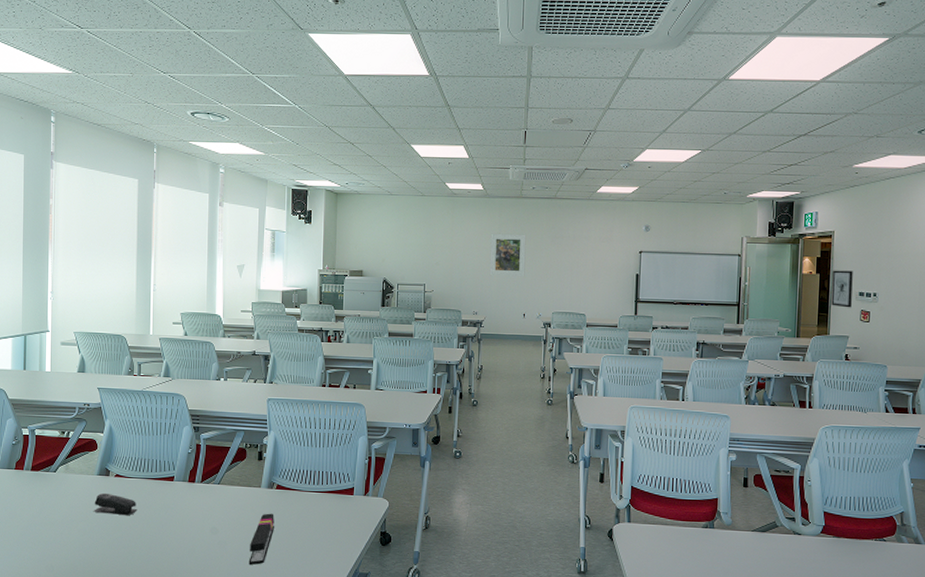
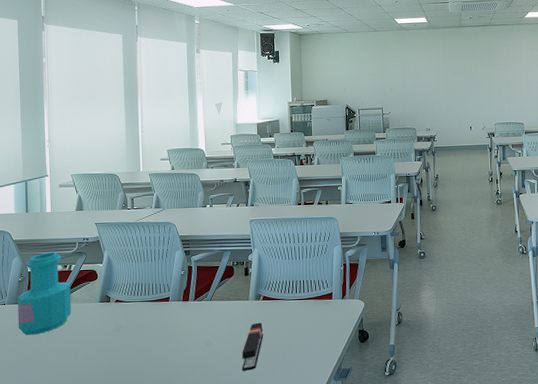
bottle: none [9,415,68,504] -> present [17,252,72,335]
stapler: present [94,493,137,516] -> none [97,318,137,337]
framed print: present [489,233,526,277] -> none [437,58,469,96]

